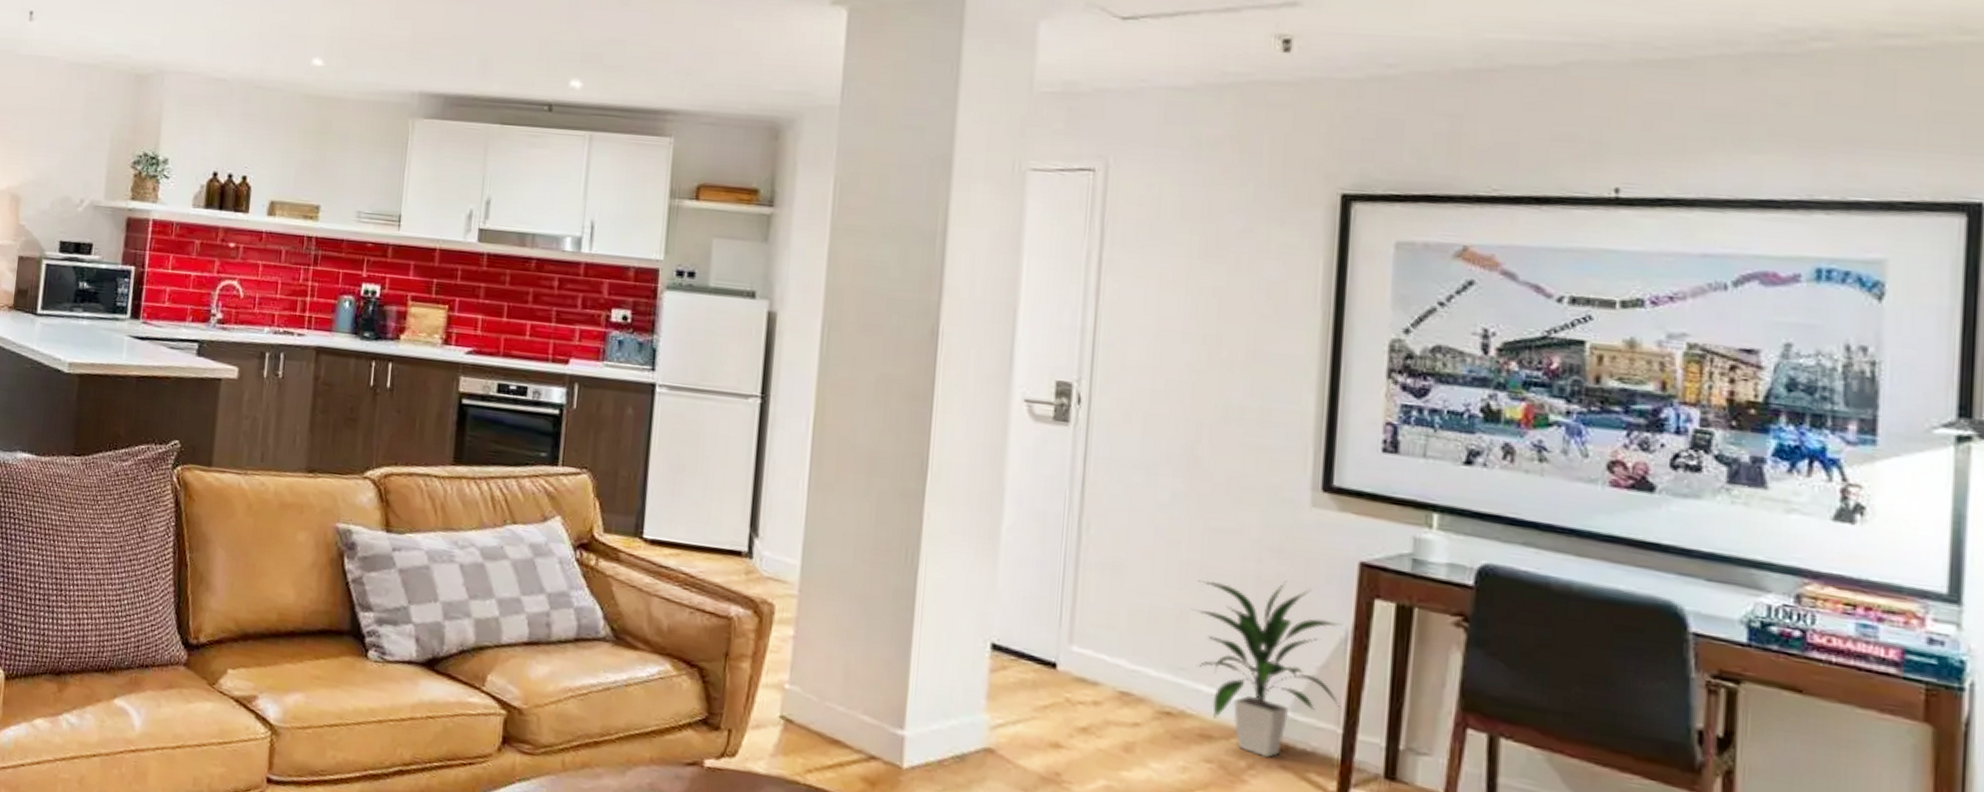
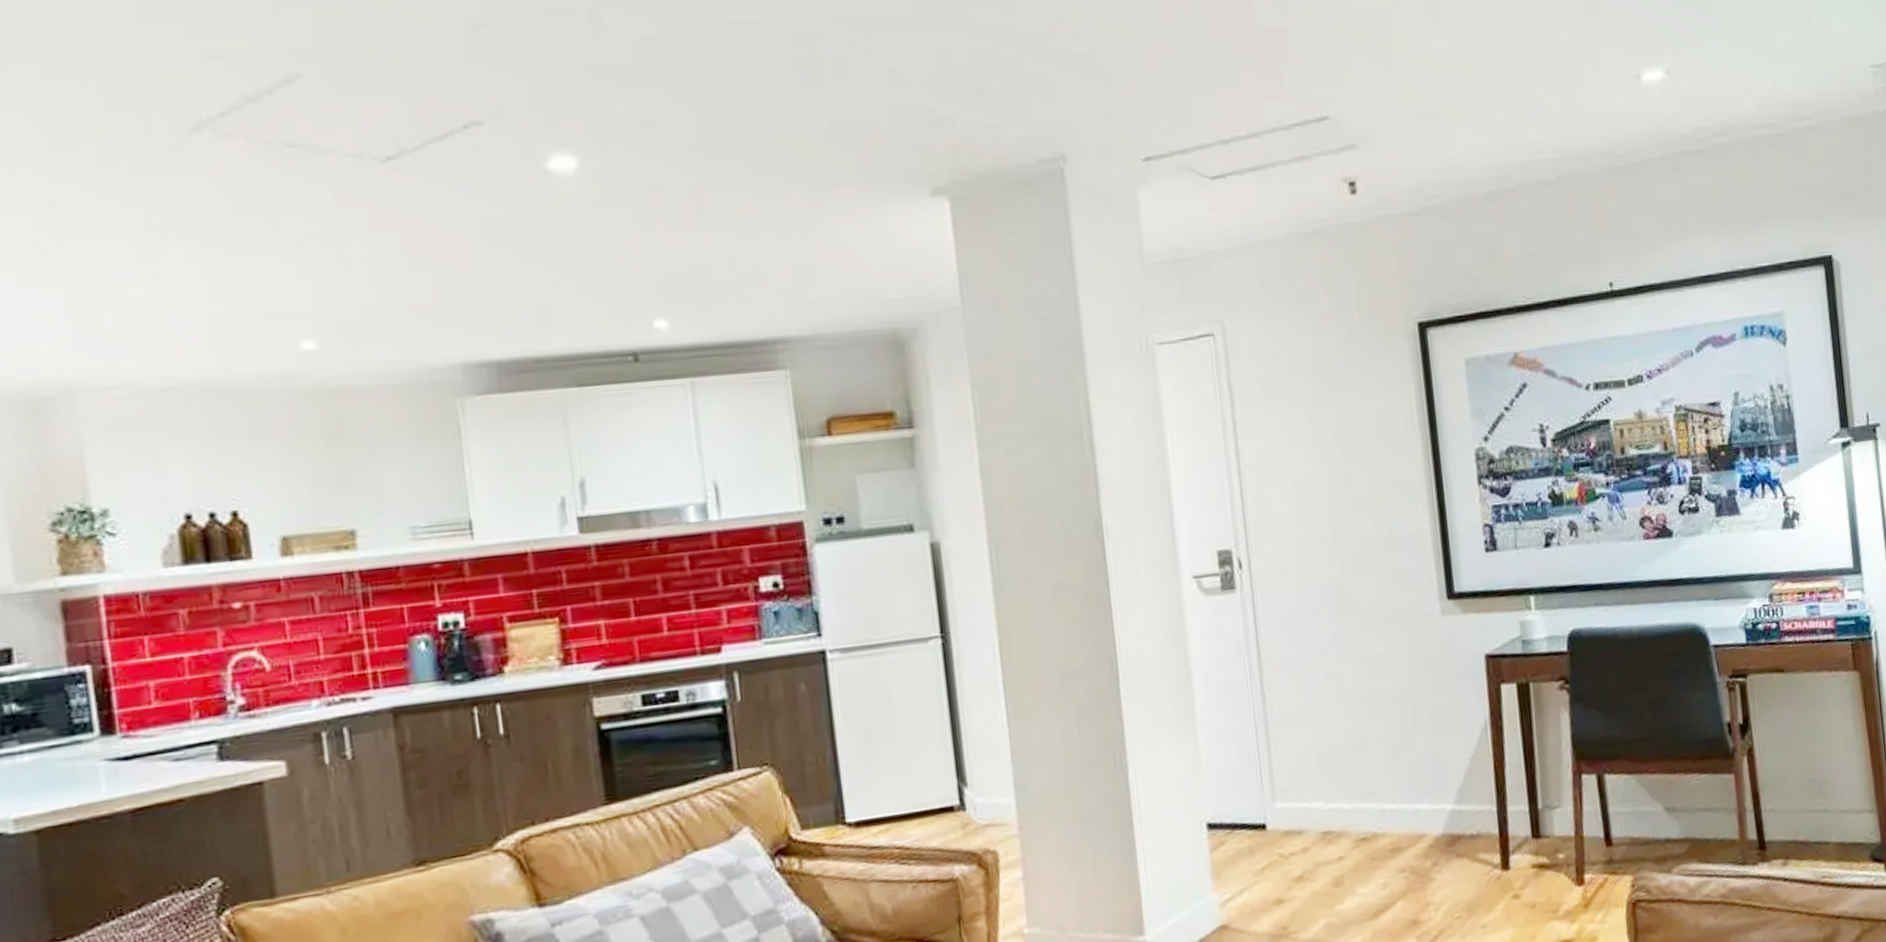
indoor plant: present [1191,580,1342,758] -> none [1366,689,1493,853]

